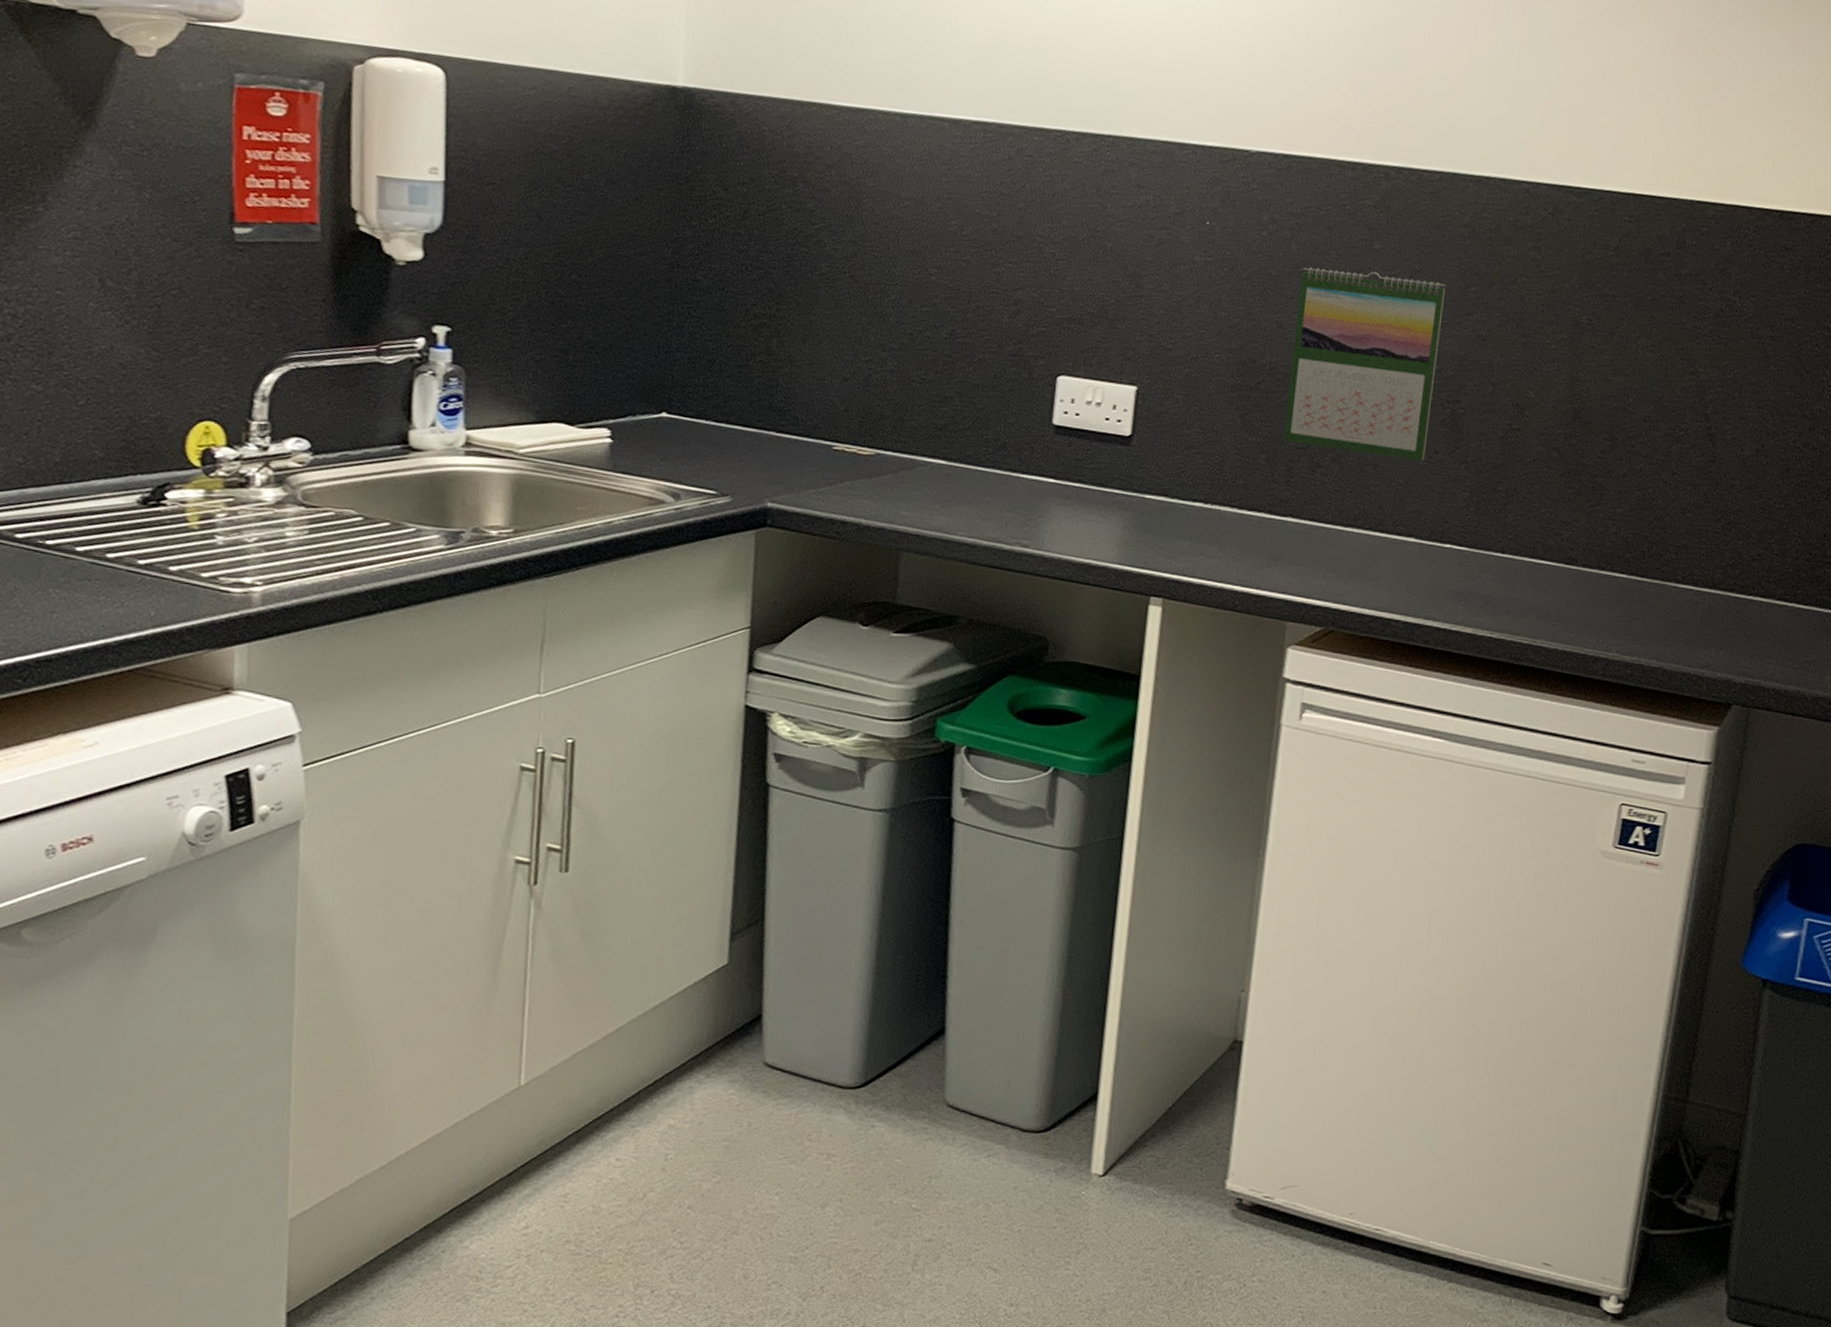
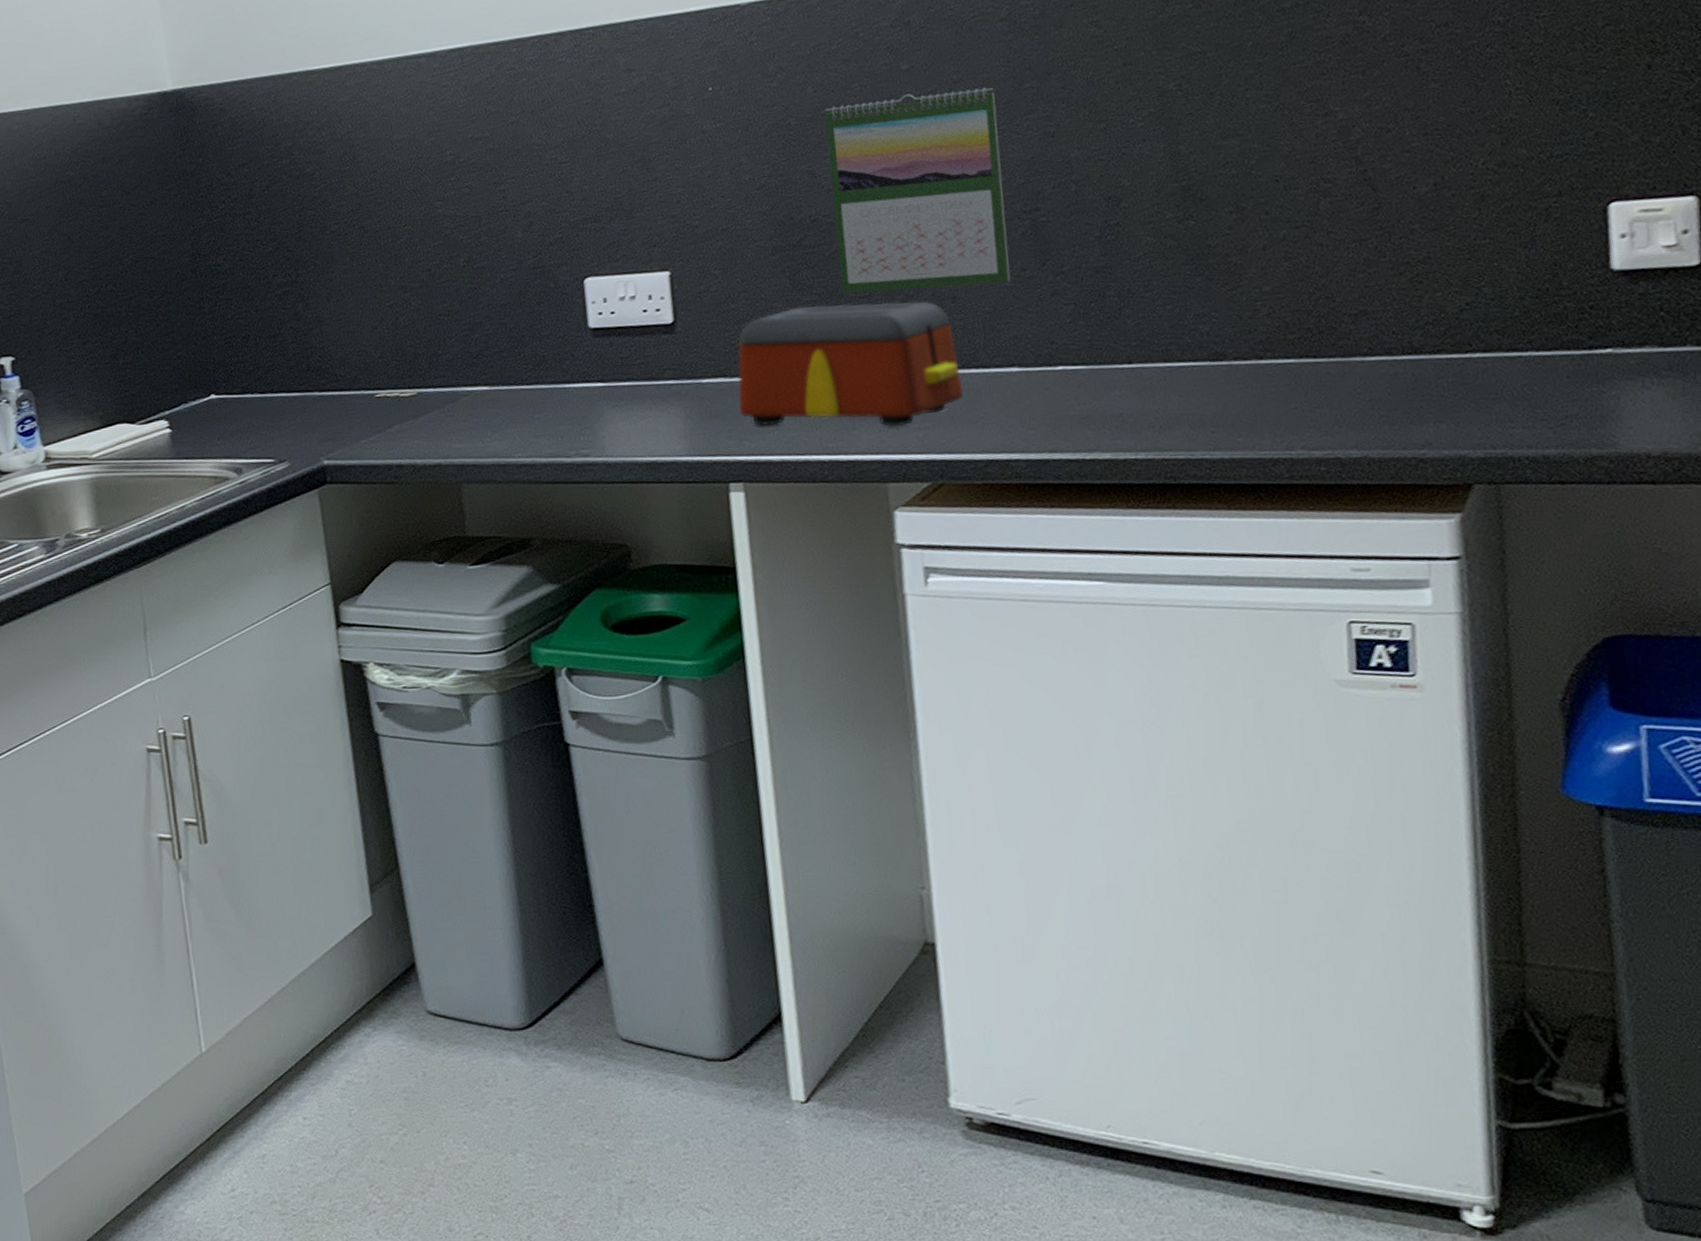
toaster: none [1172,445,1369,573] -> present [738,301,963,427]

